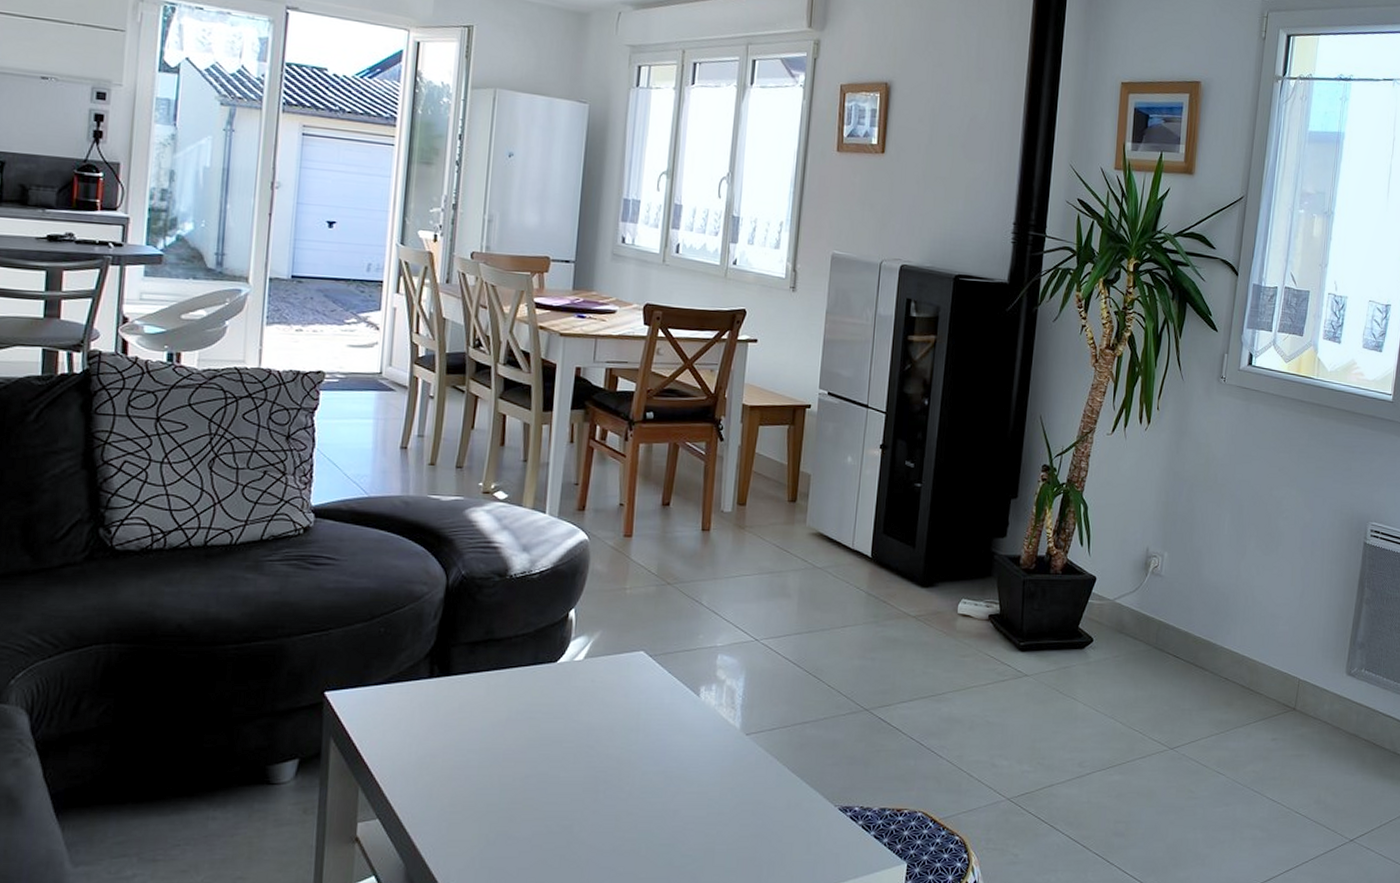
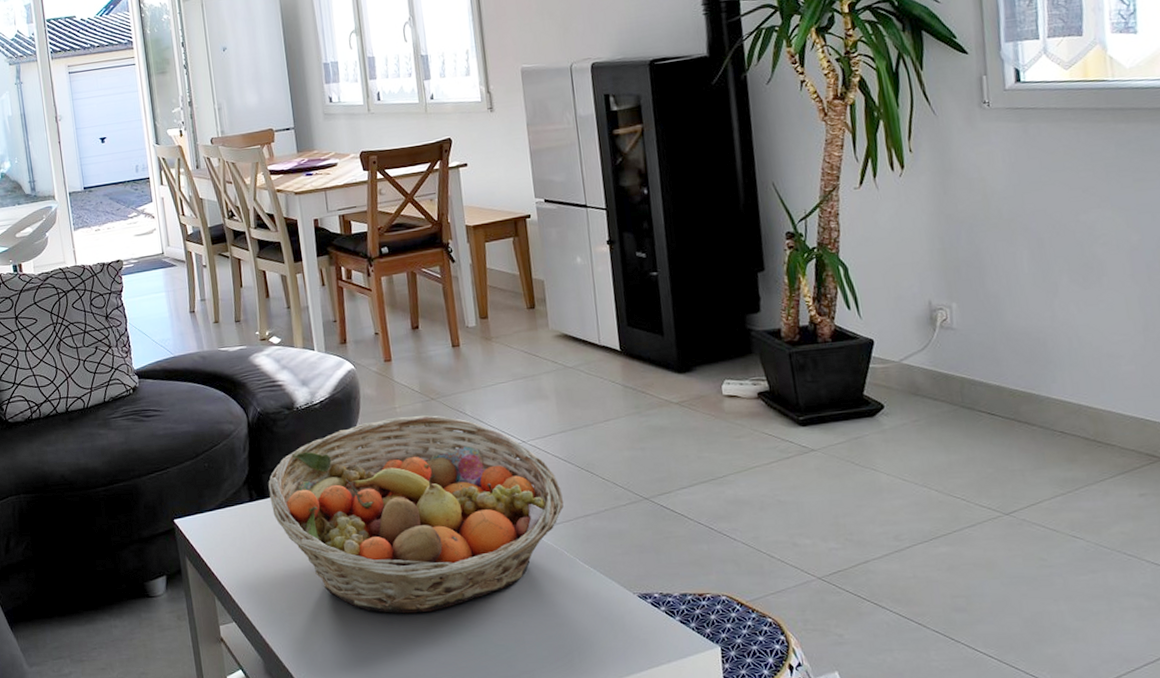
fruit basket: none [454,598,785,817] -> present [268,414,564,614]

